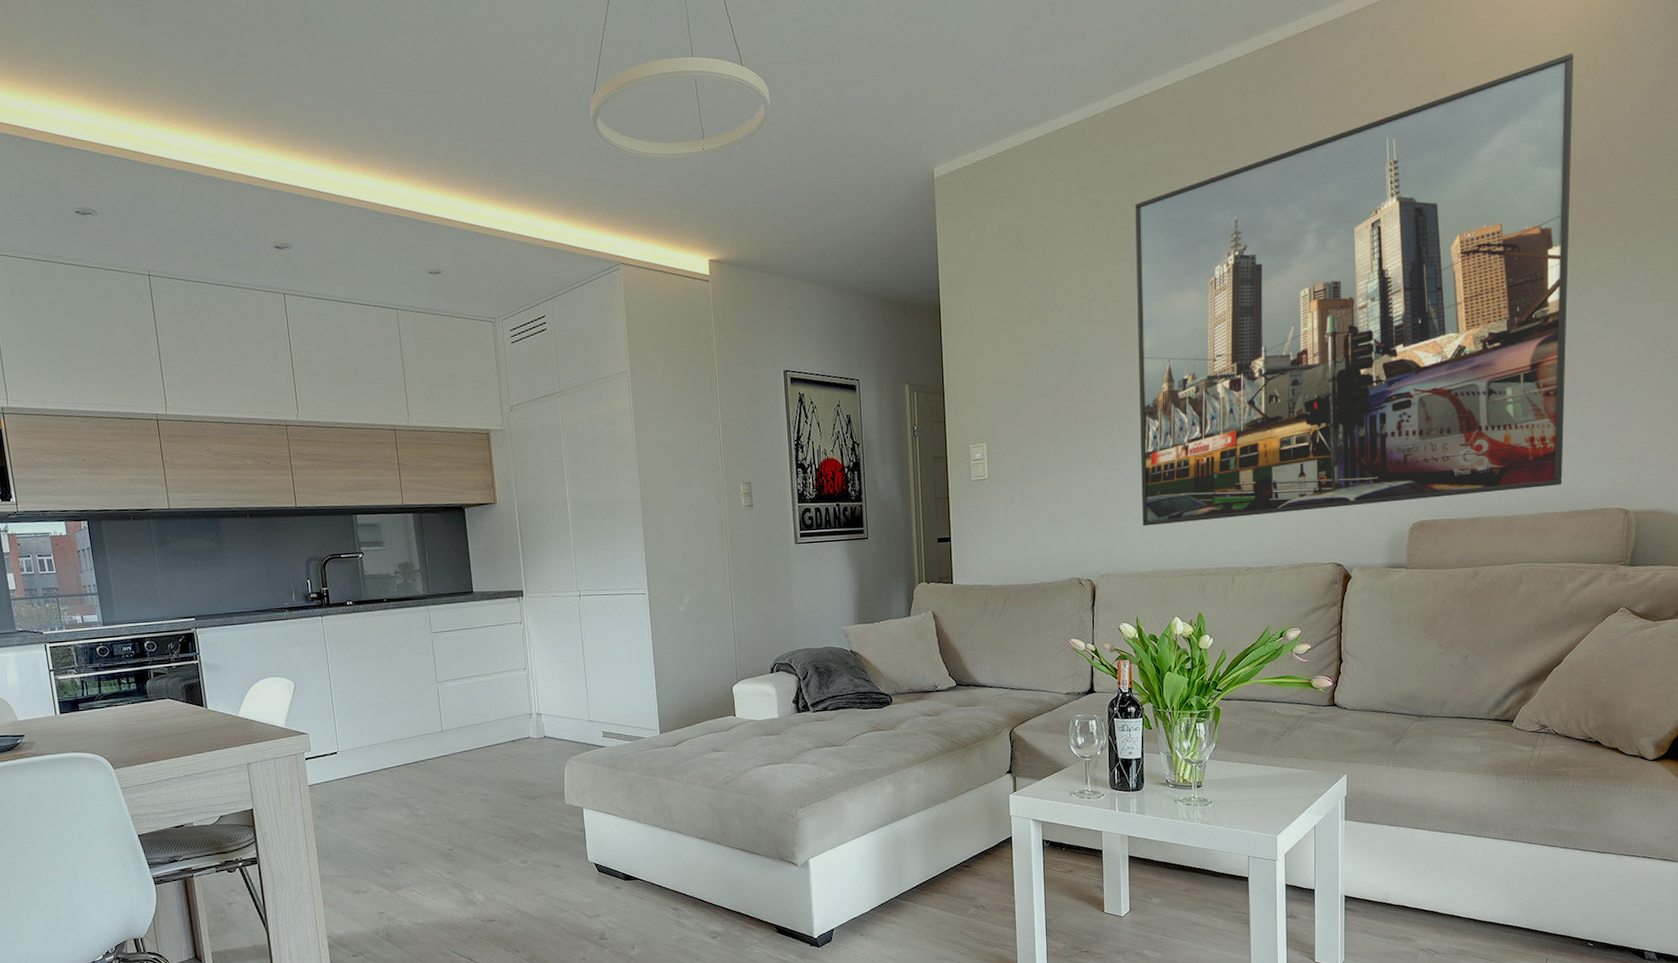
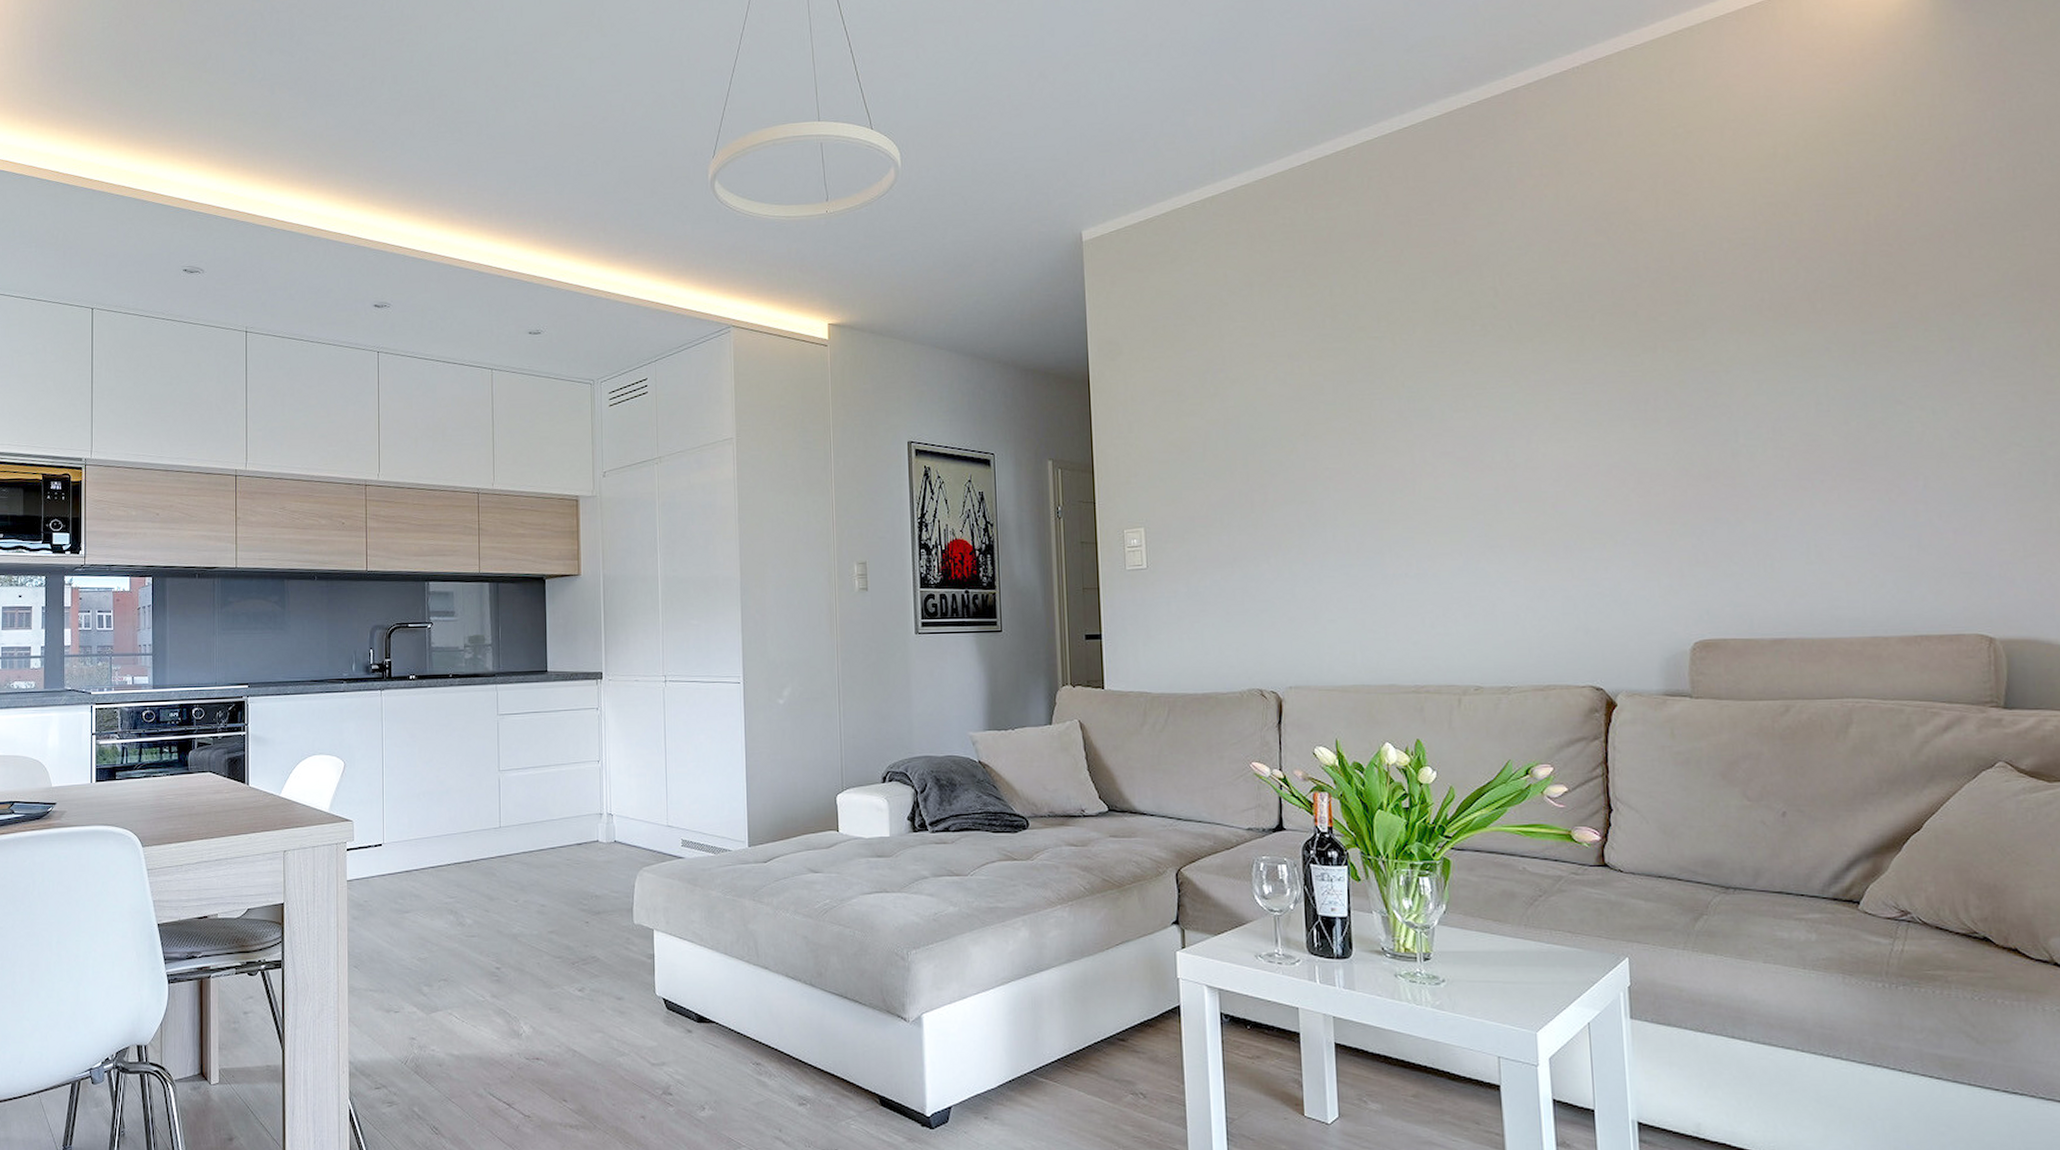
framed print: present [1135,53,1574,526] -> none [1318,108,1896,631]

